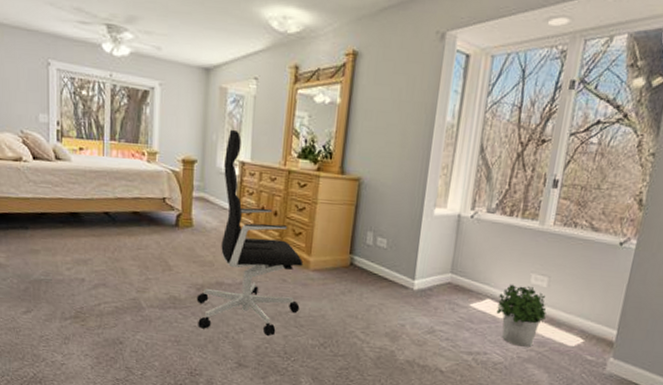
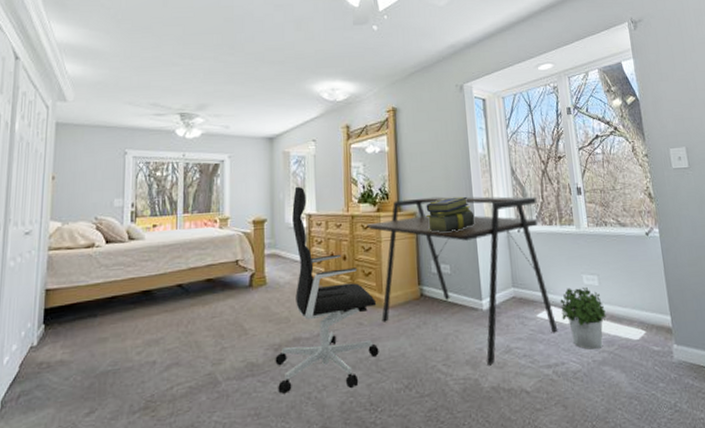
desk: none [303,162,503,342] -> present [366,196,558,366]
stack of books: none [370,167,426,206] -> present [426,196,475,233]

